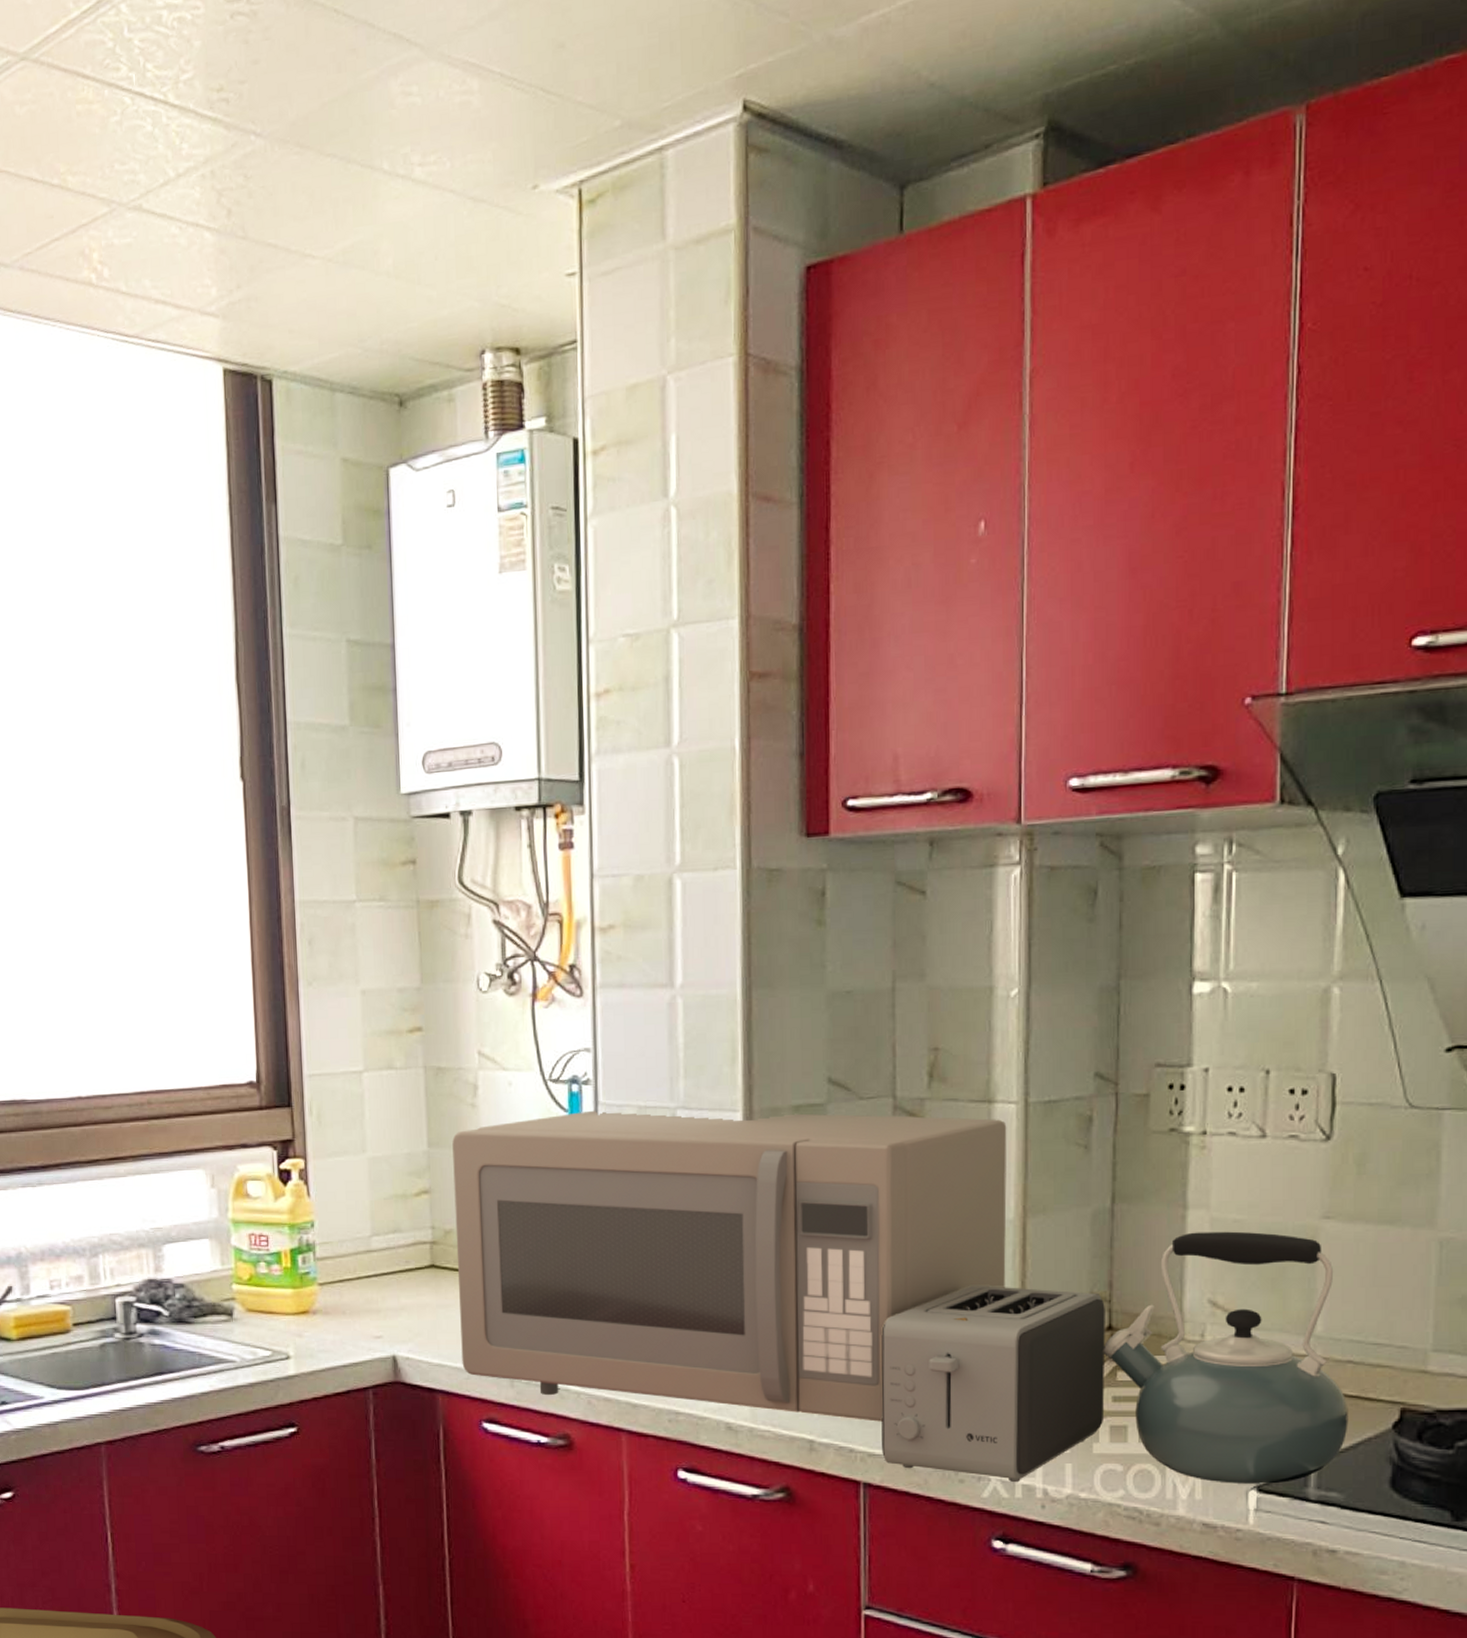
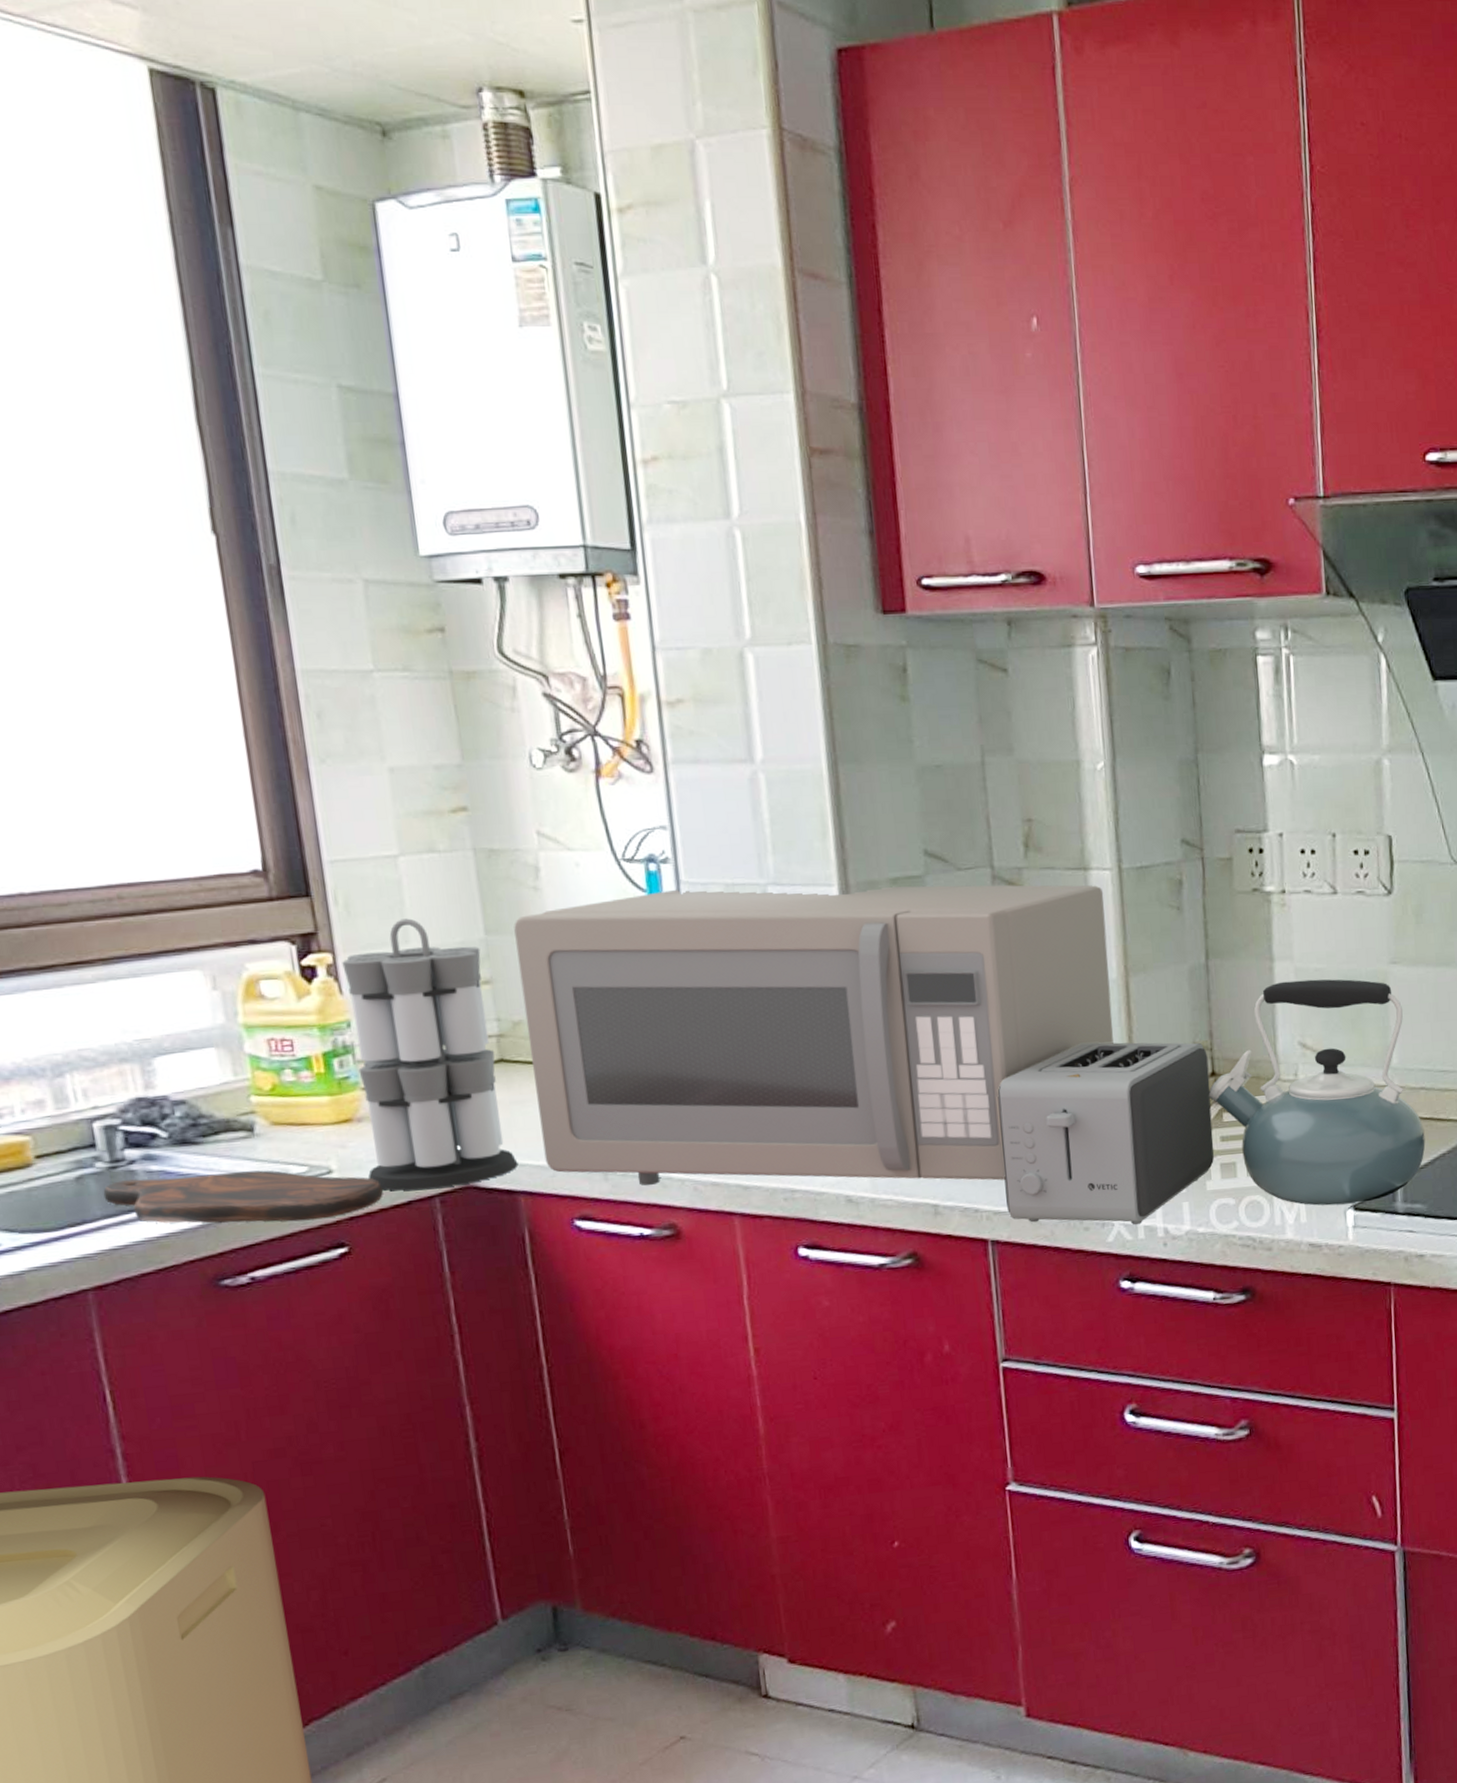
cutting board: none [118,1351,328,1400] -> present [103,1170,383,1224]
spice rack: none [311,1129,439,1381] -> present [342,918,519,1191]

